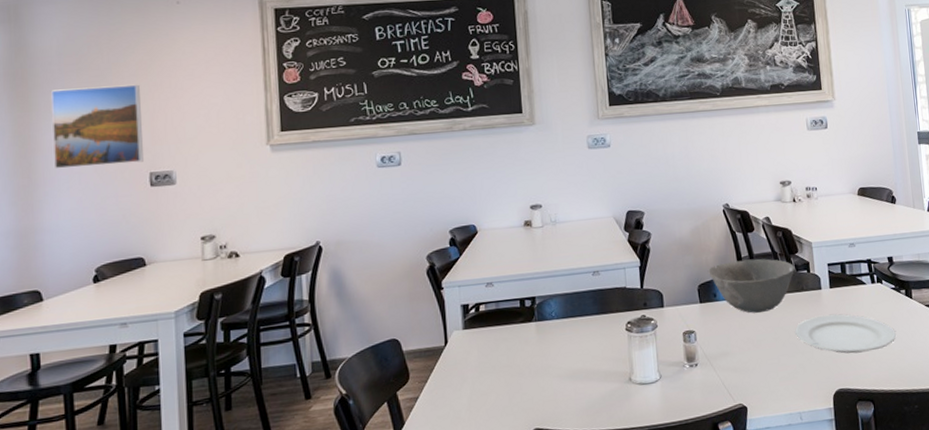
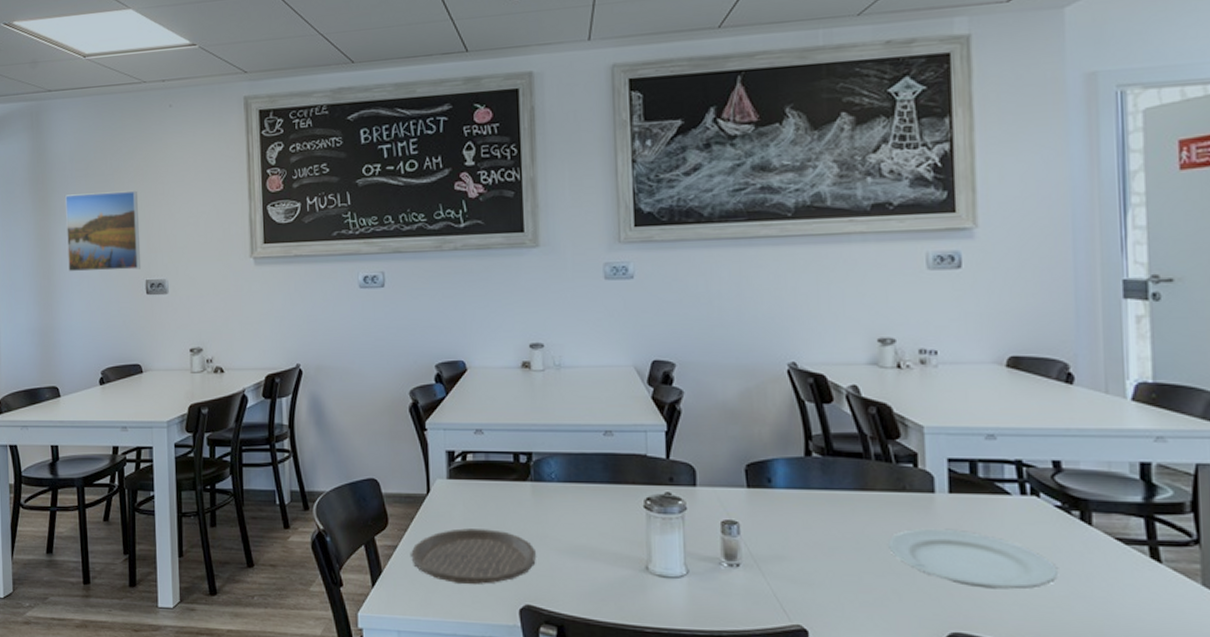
plate: none [431,368,542,422] -> present [411,528,536,585]
bowl: present [707,258,795,313] -> none [760,439,894,511]

